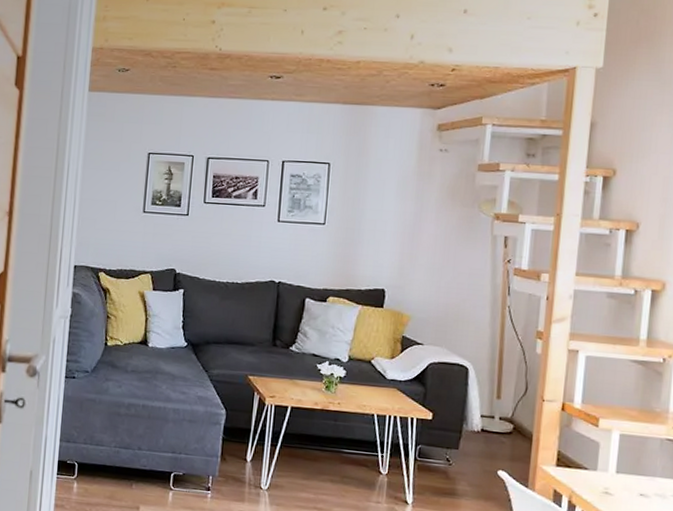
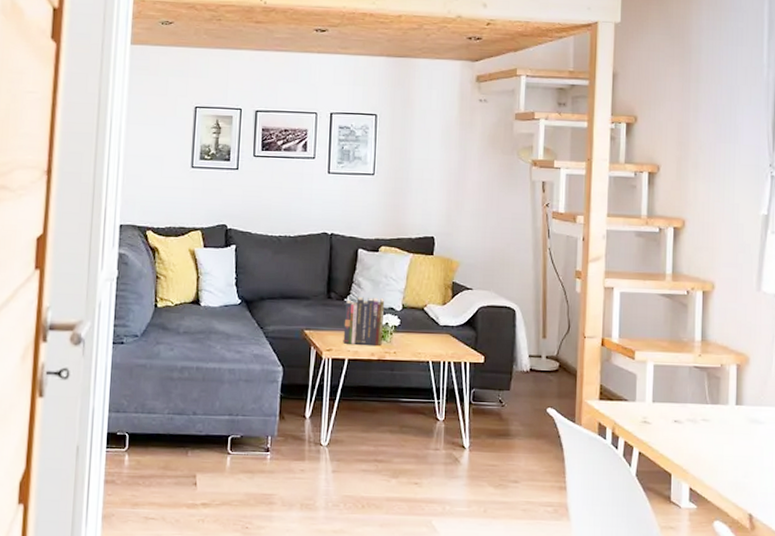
books: none [286,345,331,396] -> present [343,296,385,345]

